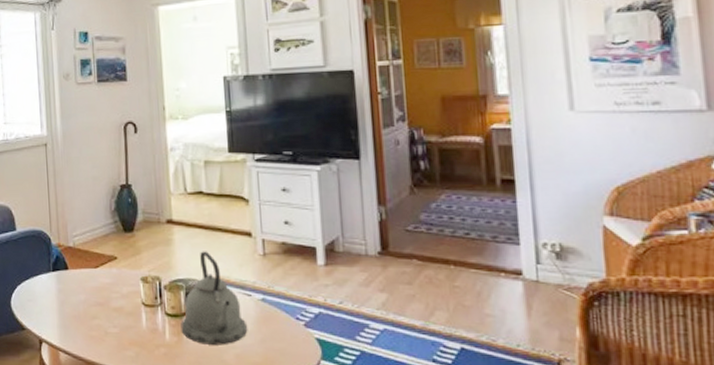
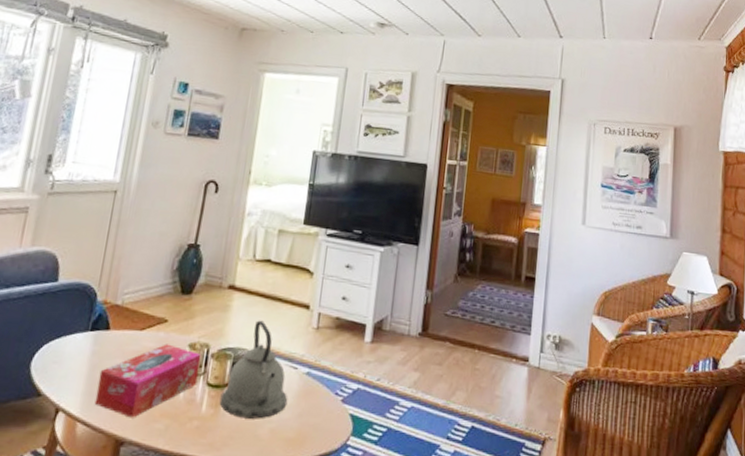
tissue box: none [68,279,156,347] -> present [94,344,202,418]

